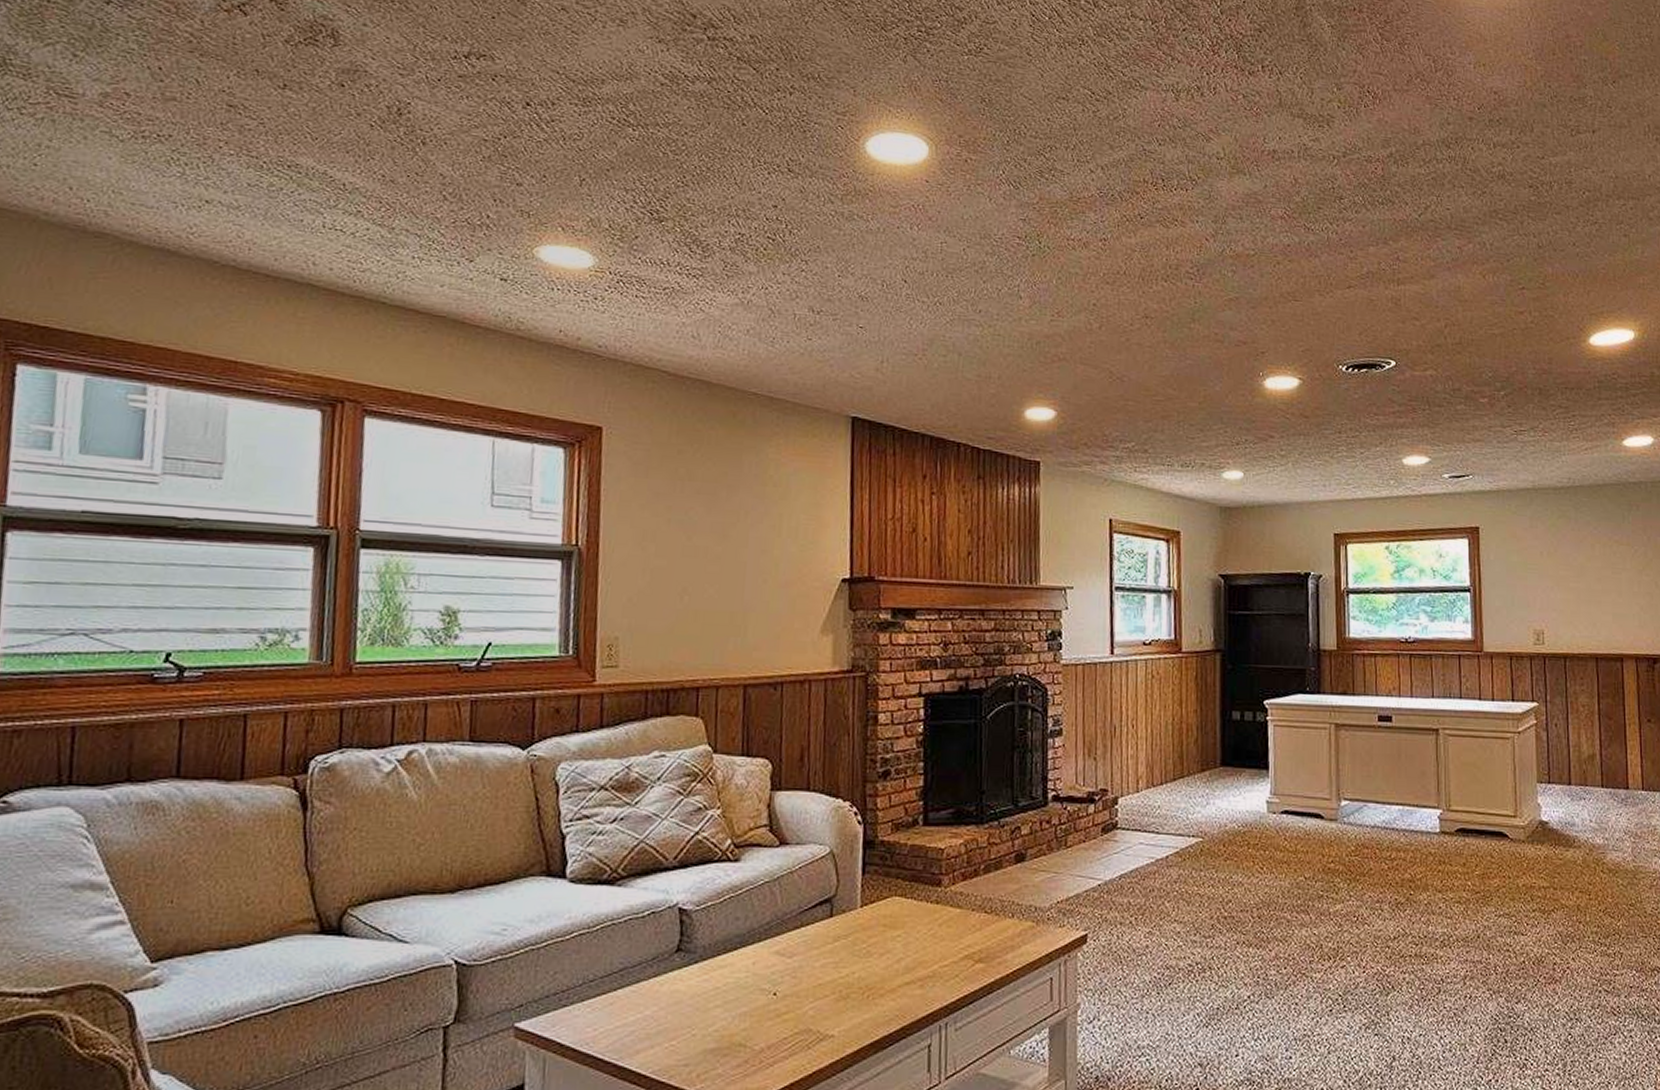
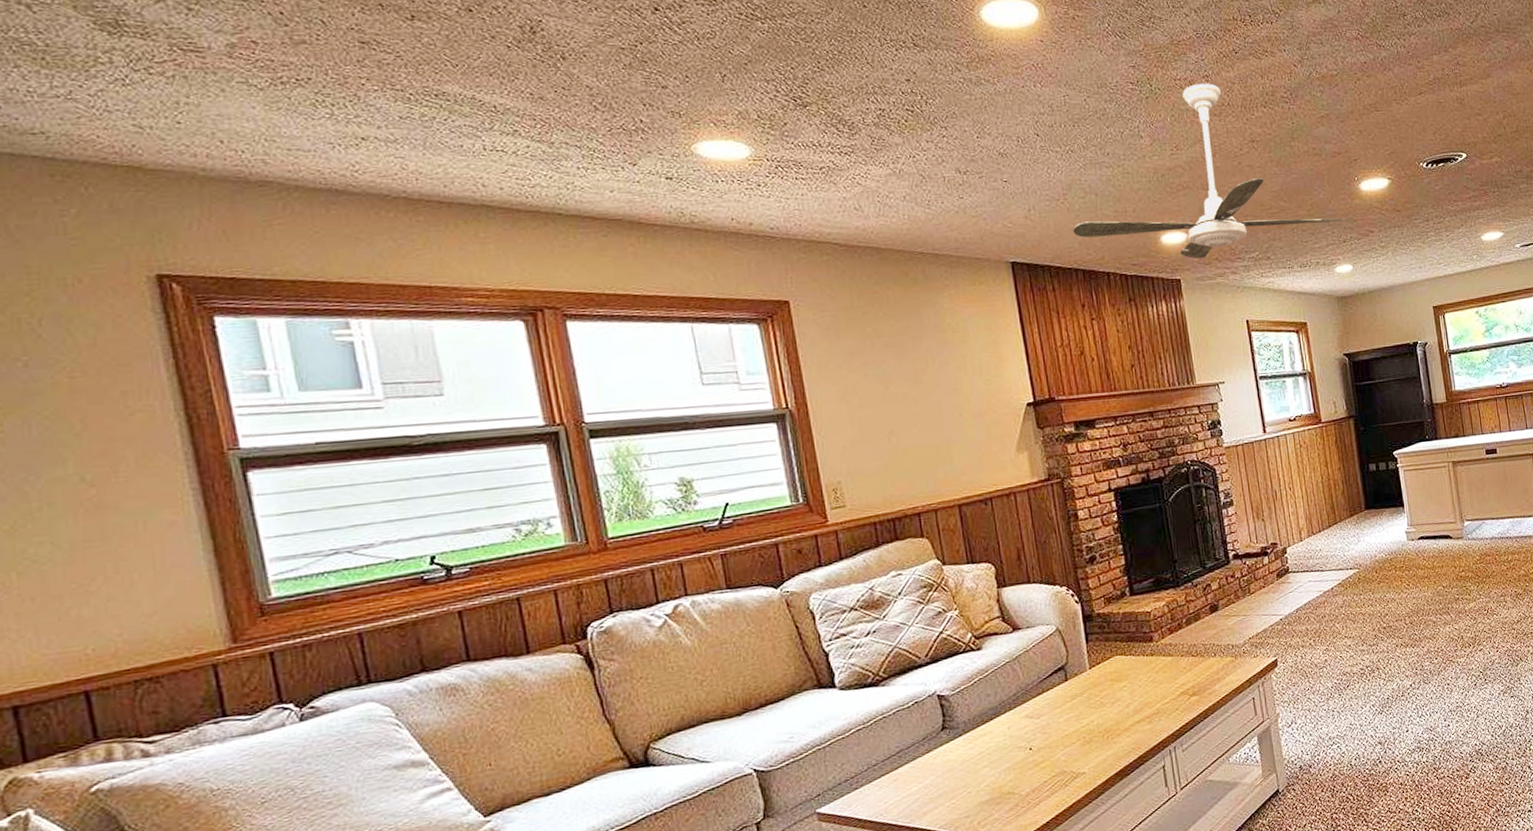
ceiling fan: none [927,246,1245,442] -> present [1073,83,1348,259]

